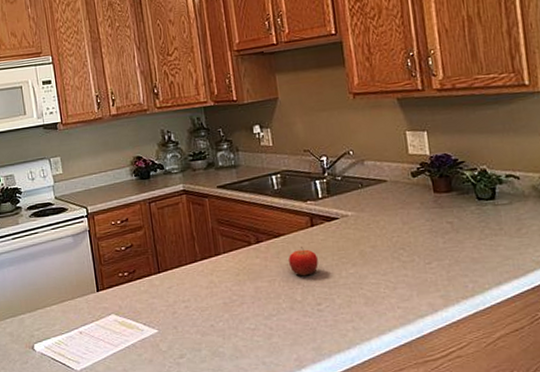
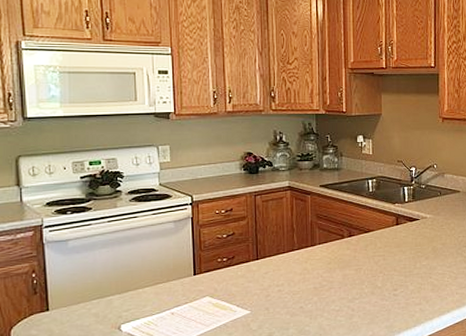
fruit: present [288,247,318,276] -> none [375,242,398,266]

